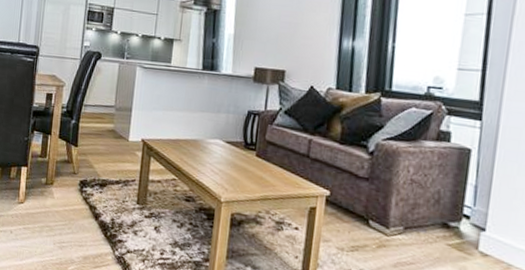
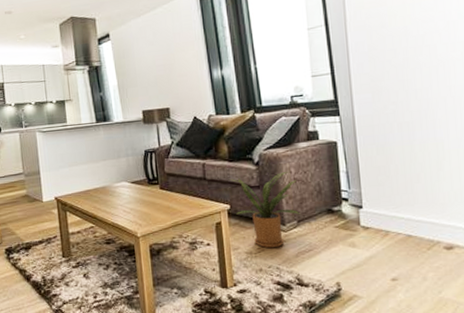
house plant: none [335,163,413,251] -> present [229,172,301,249]

